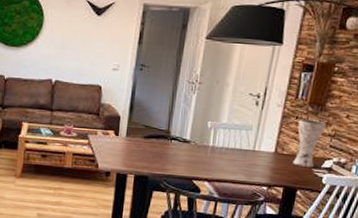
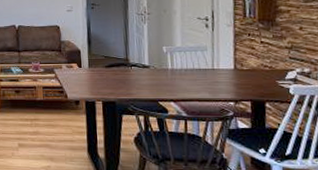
vase: present [293,119,326,167] -> none [251,35,280,80]

